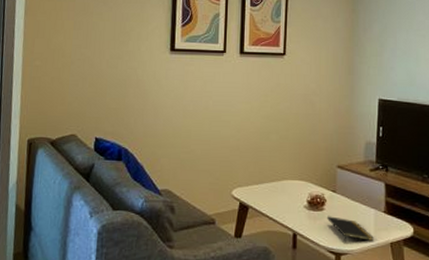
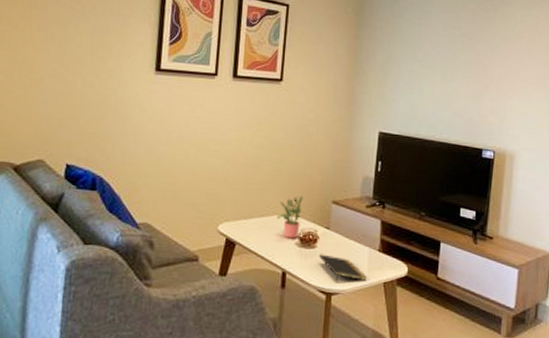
potted plant: none [286,162,310,202] -> present [277,196,303,239]

